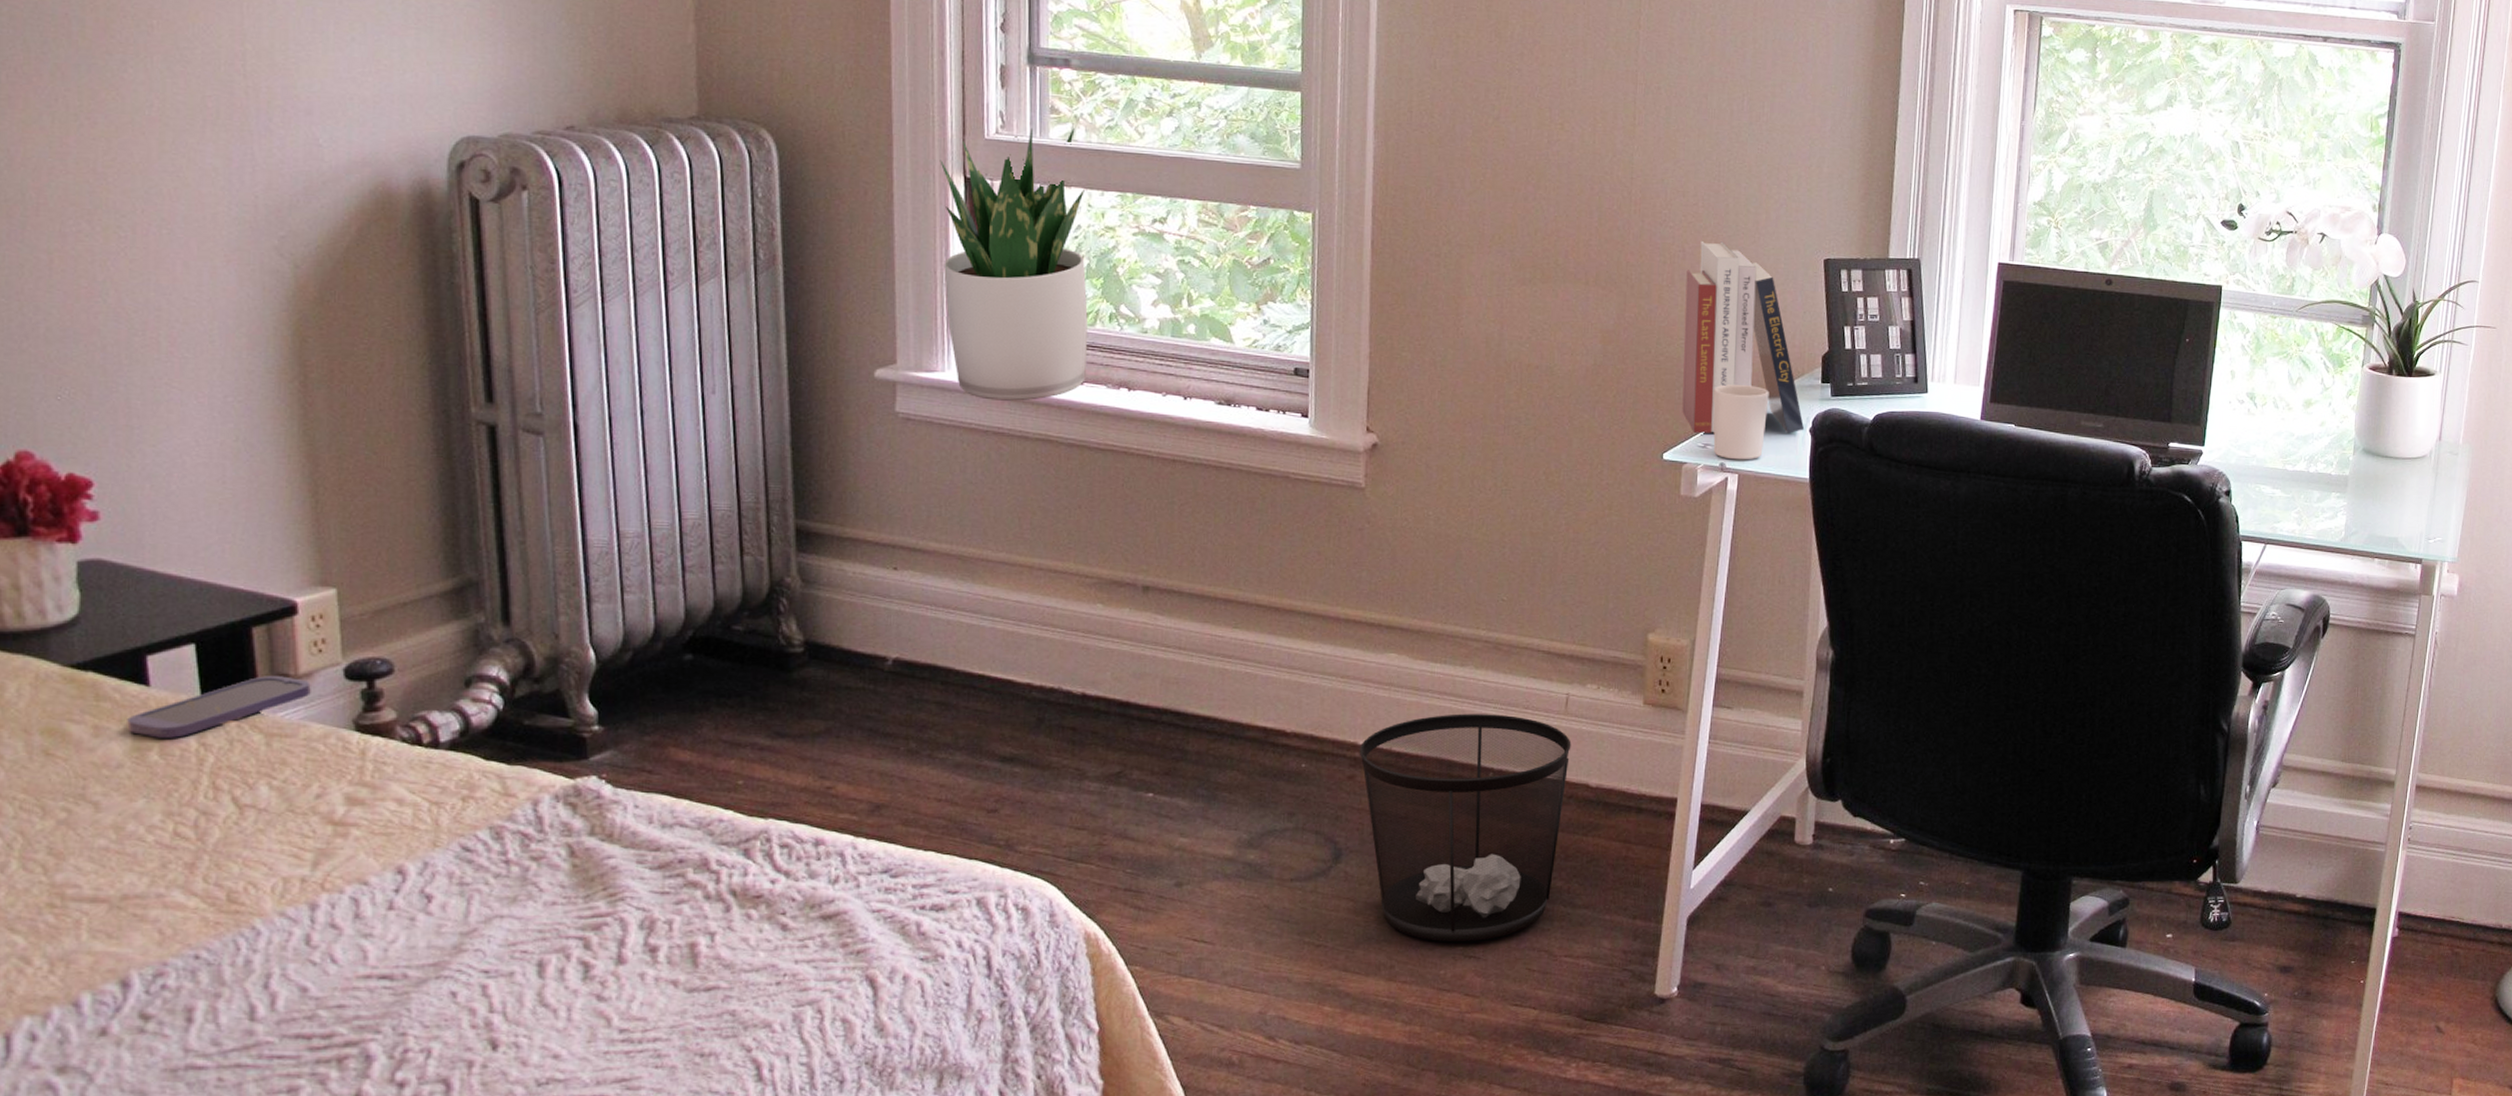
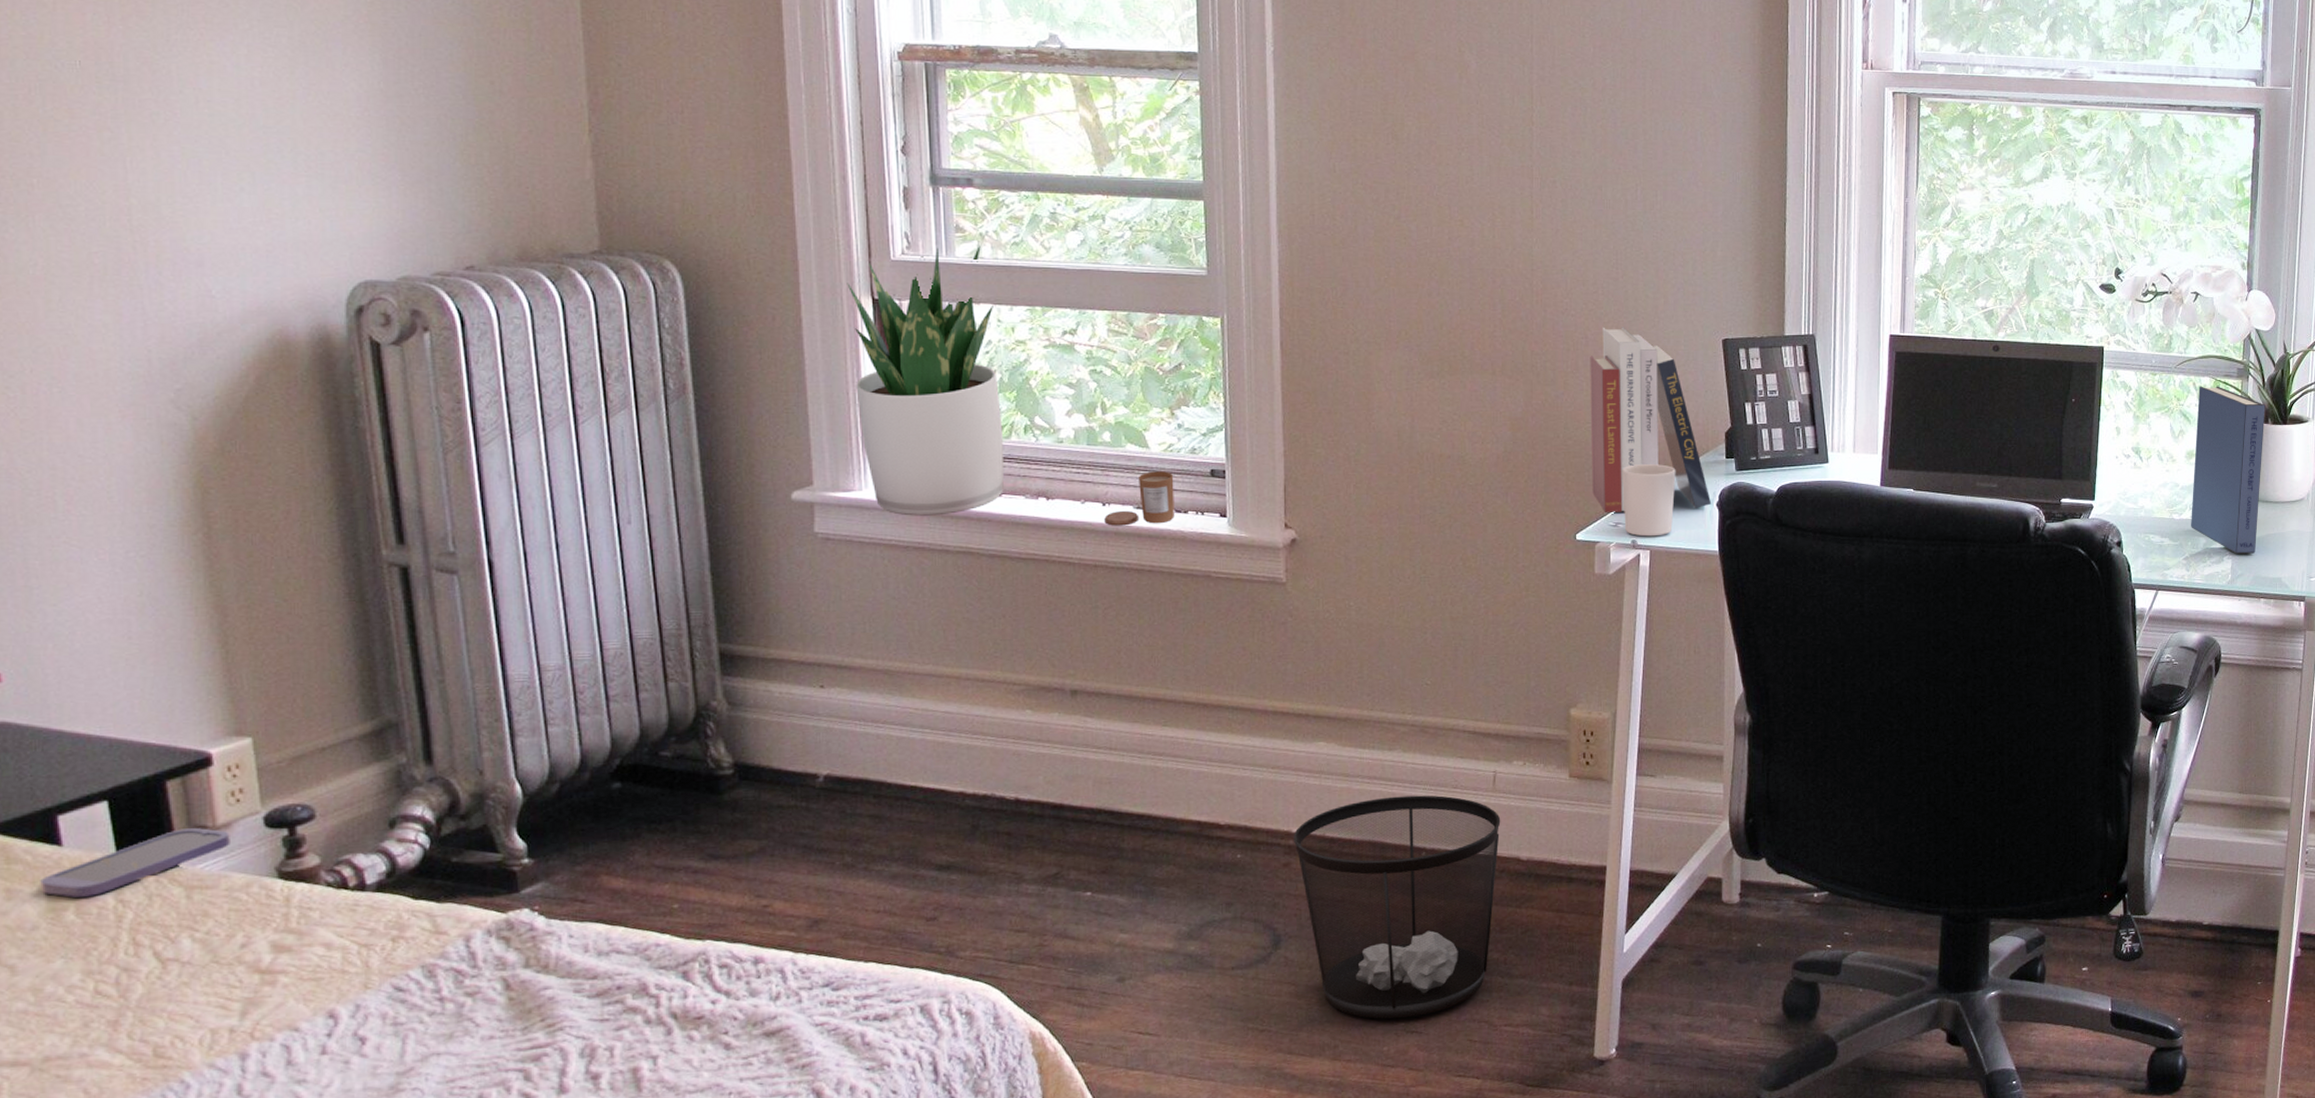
candle: none [1185,367,1257,421] -> present [1104,471,1175,526]
book: none [2305,332,2390,511] -> present [2191,386,2265,554]

